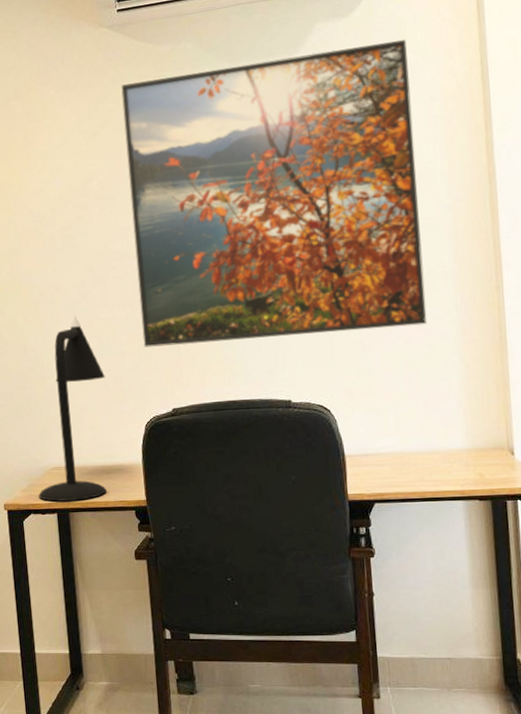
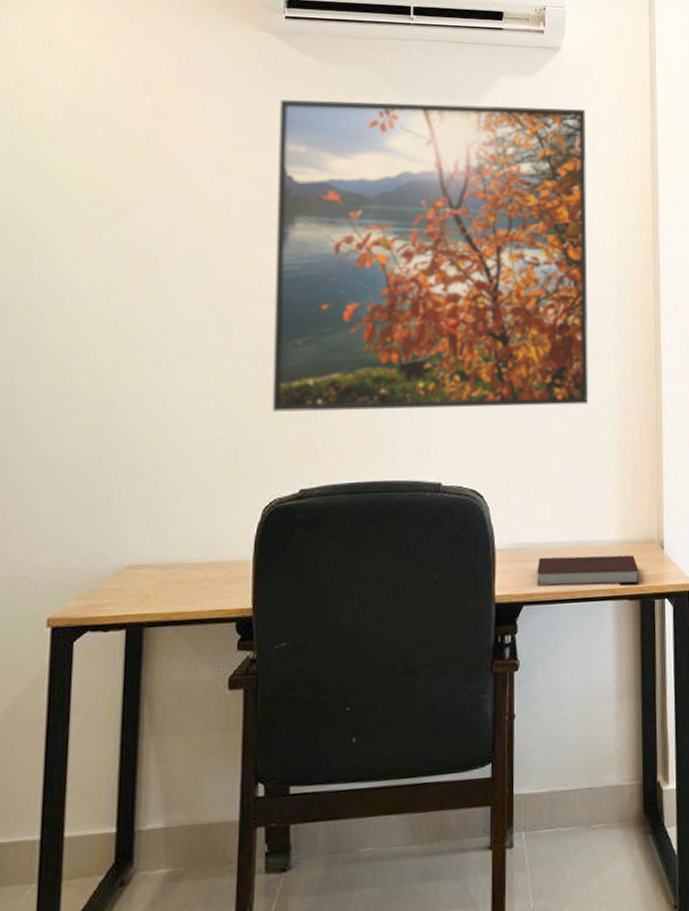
desk lamp: present [39,315,107,502] -> none [102,365,217,613]
notebook: none [386,460,490,487] -> present [537,554,639,587]

